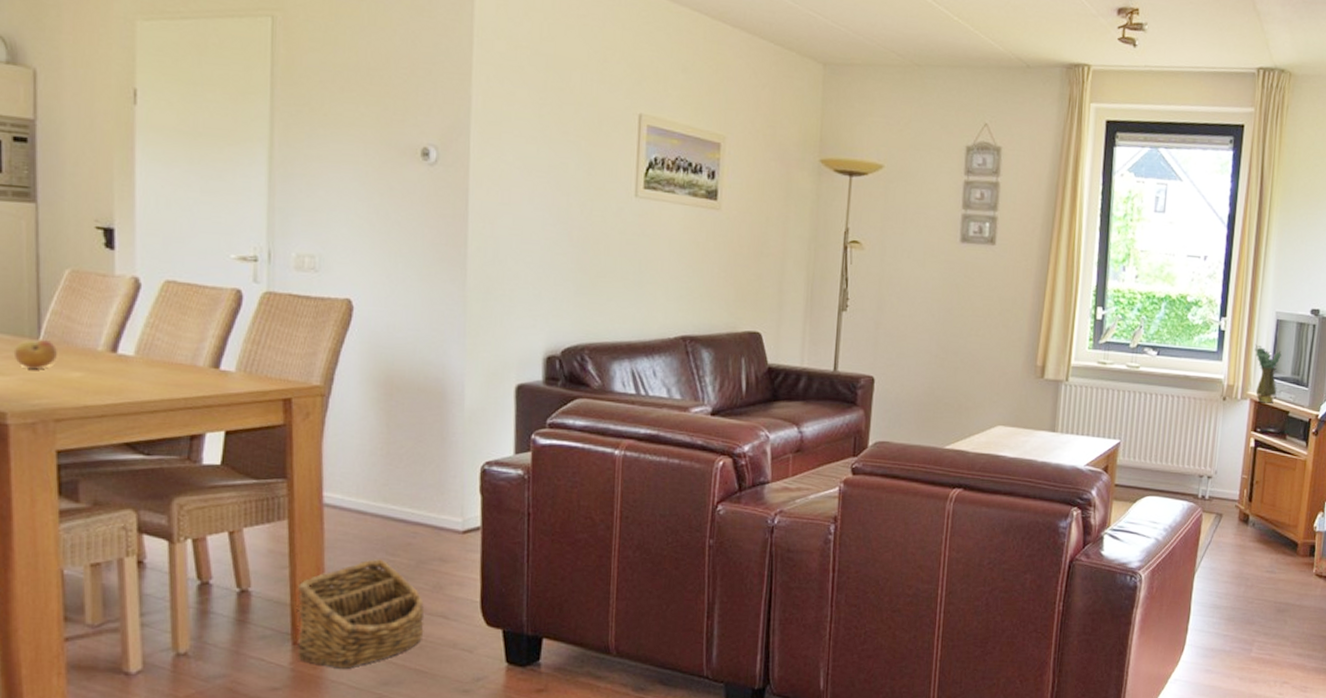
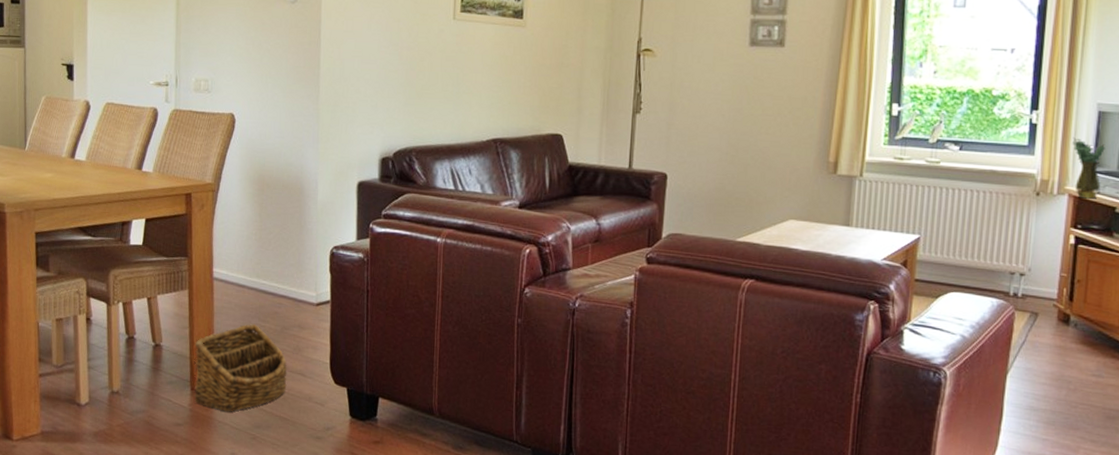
fruit: present [13,339,57,370] -> none [9,149,36,172]

